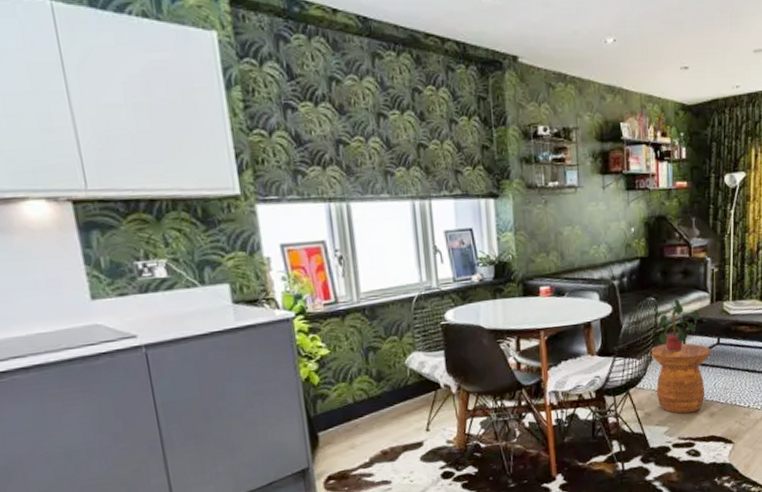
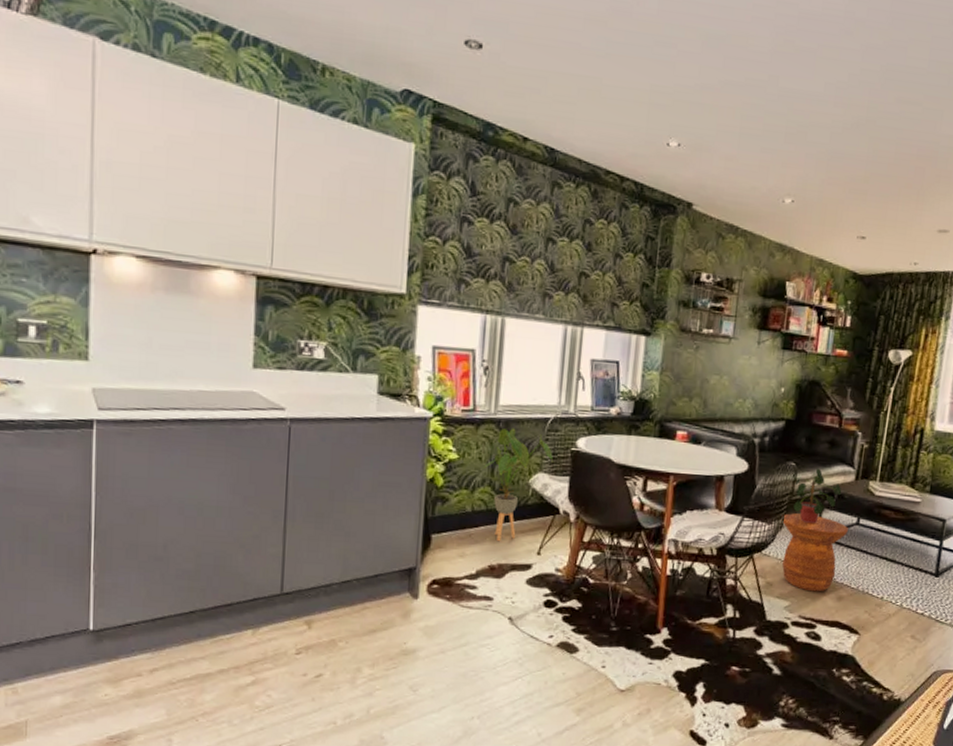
house plant: none [354,313,425,427] -> present [480,428,553,542]

